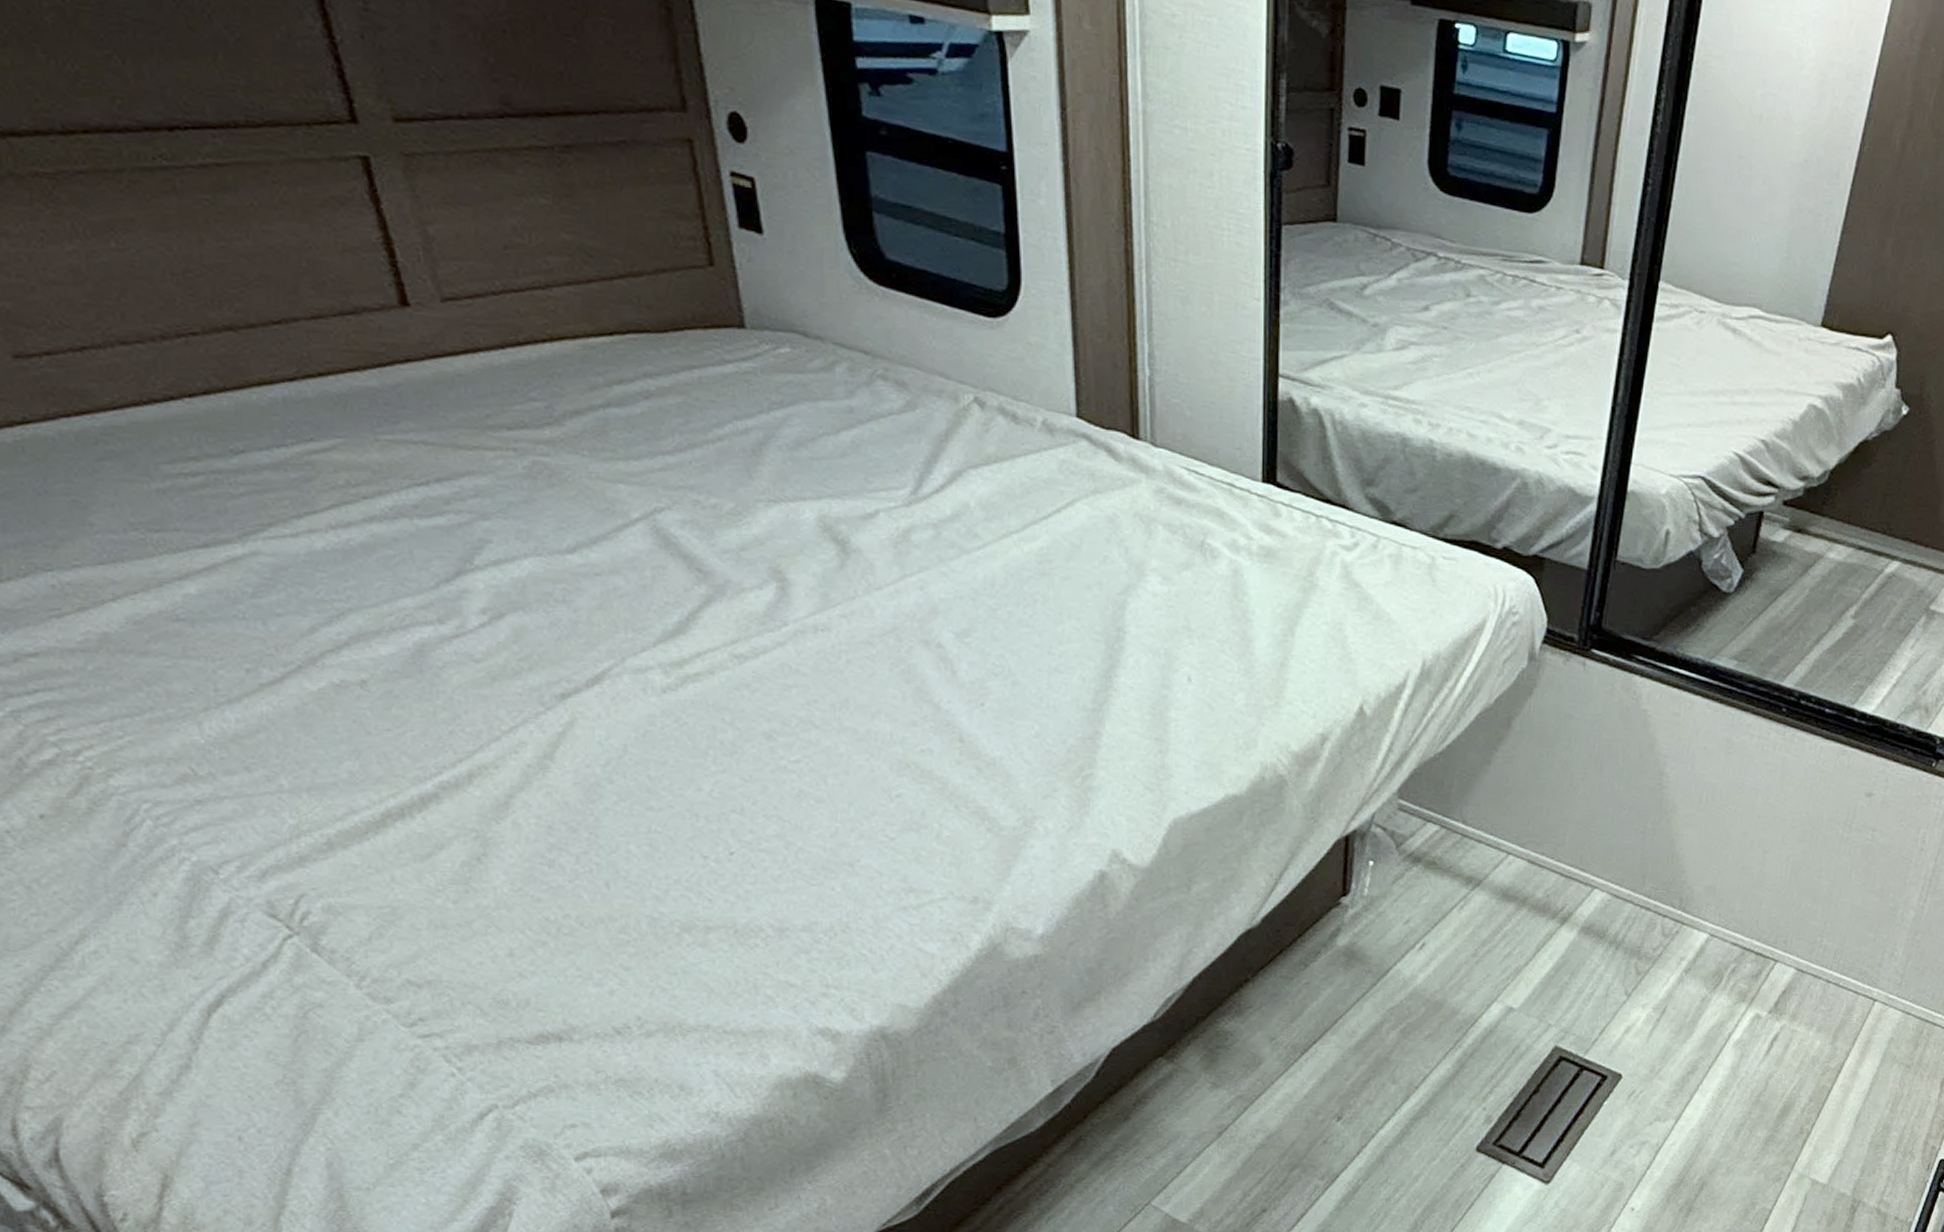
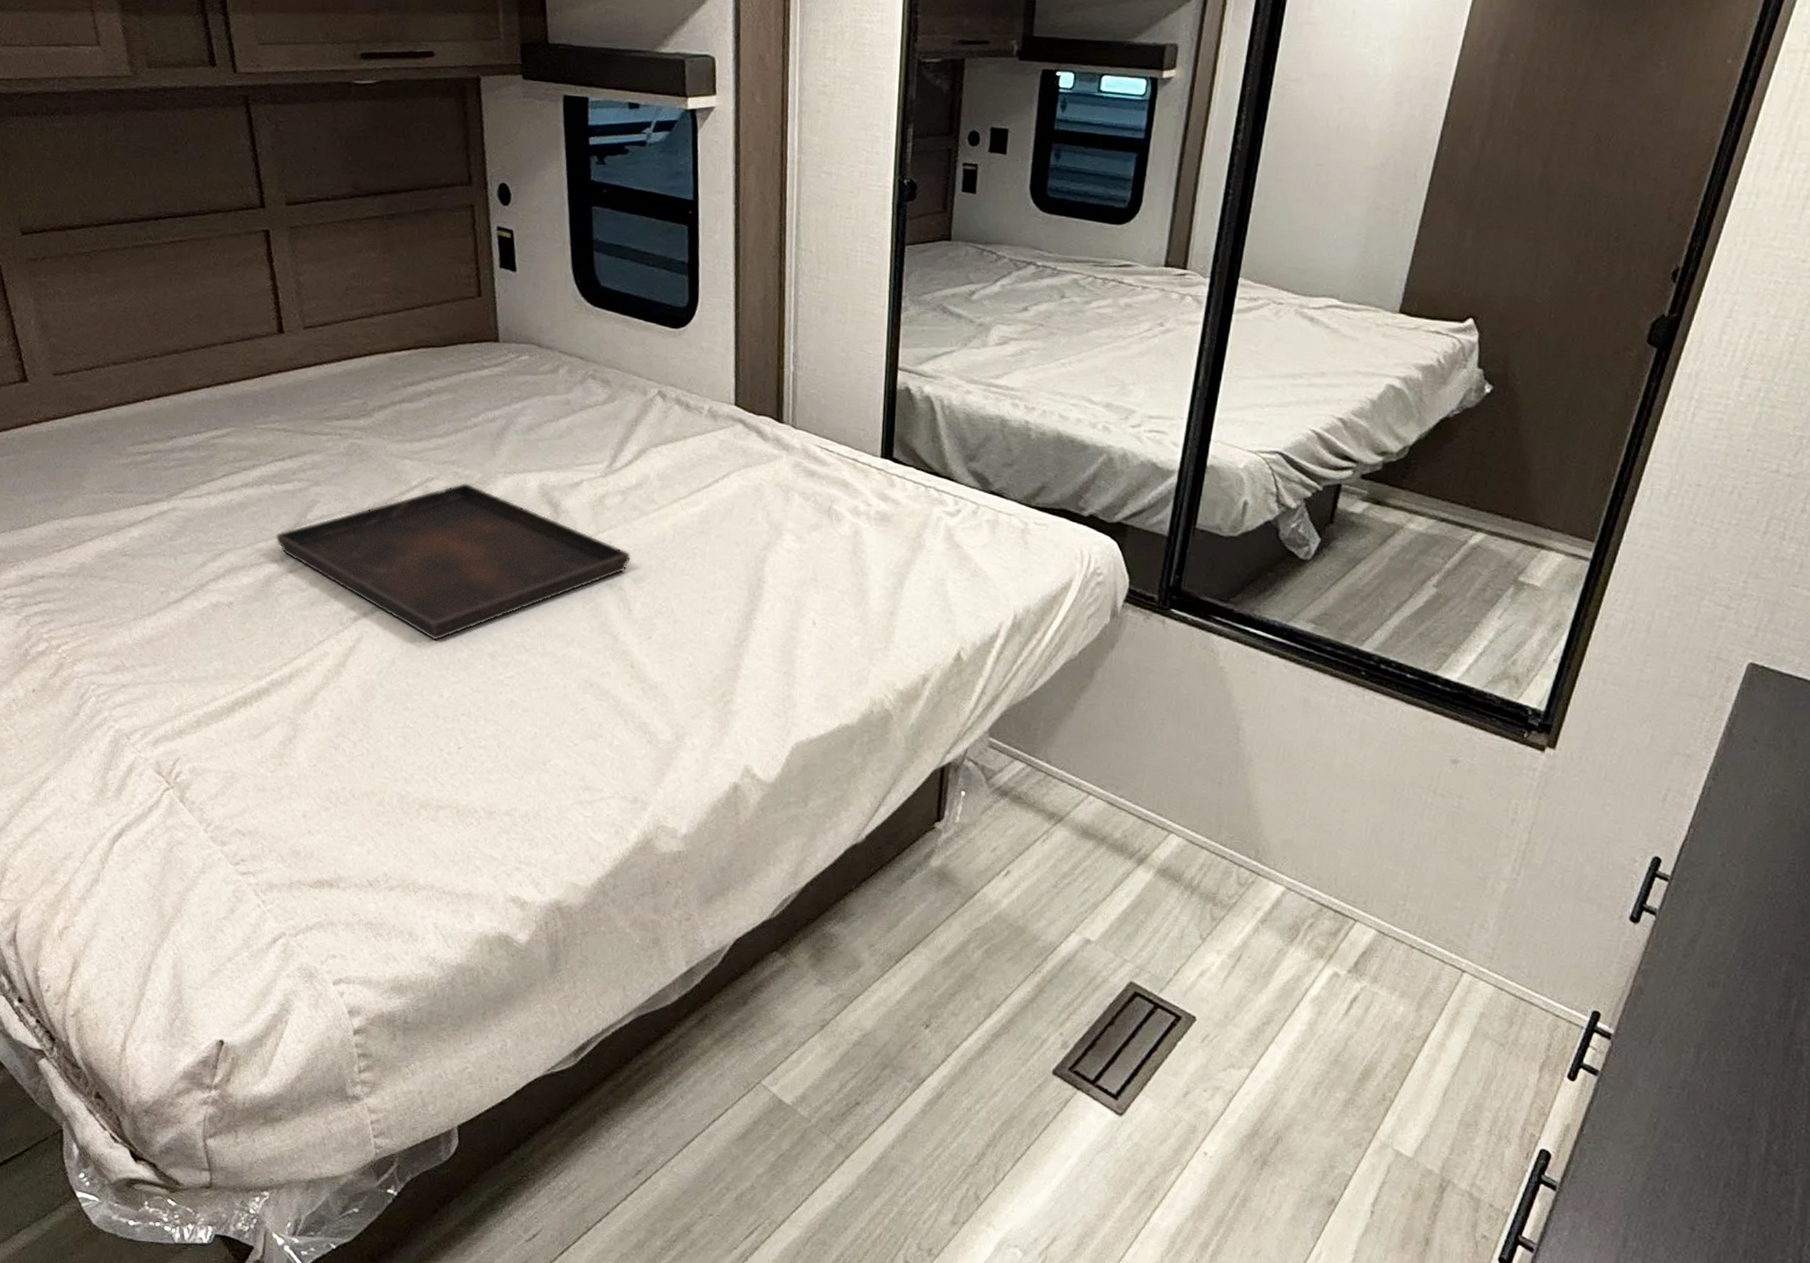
serving tray: none [426,515,950,720] -> present [275,483,631,641]

